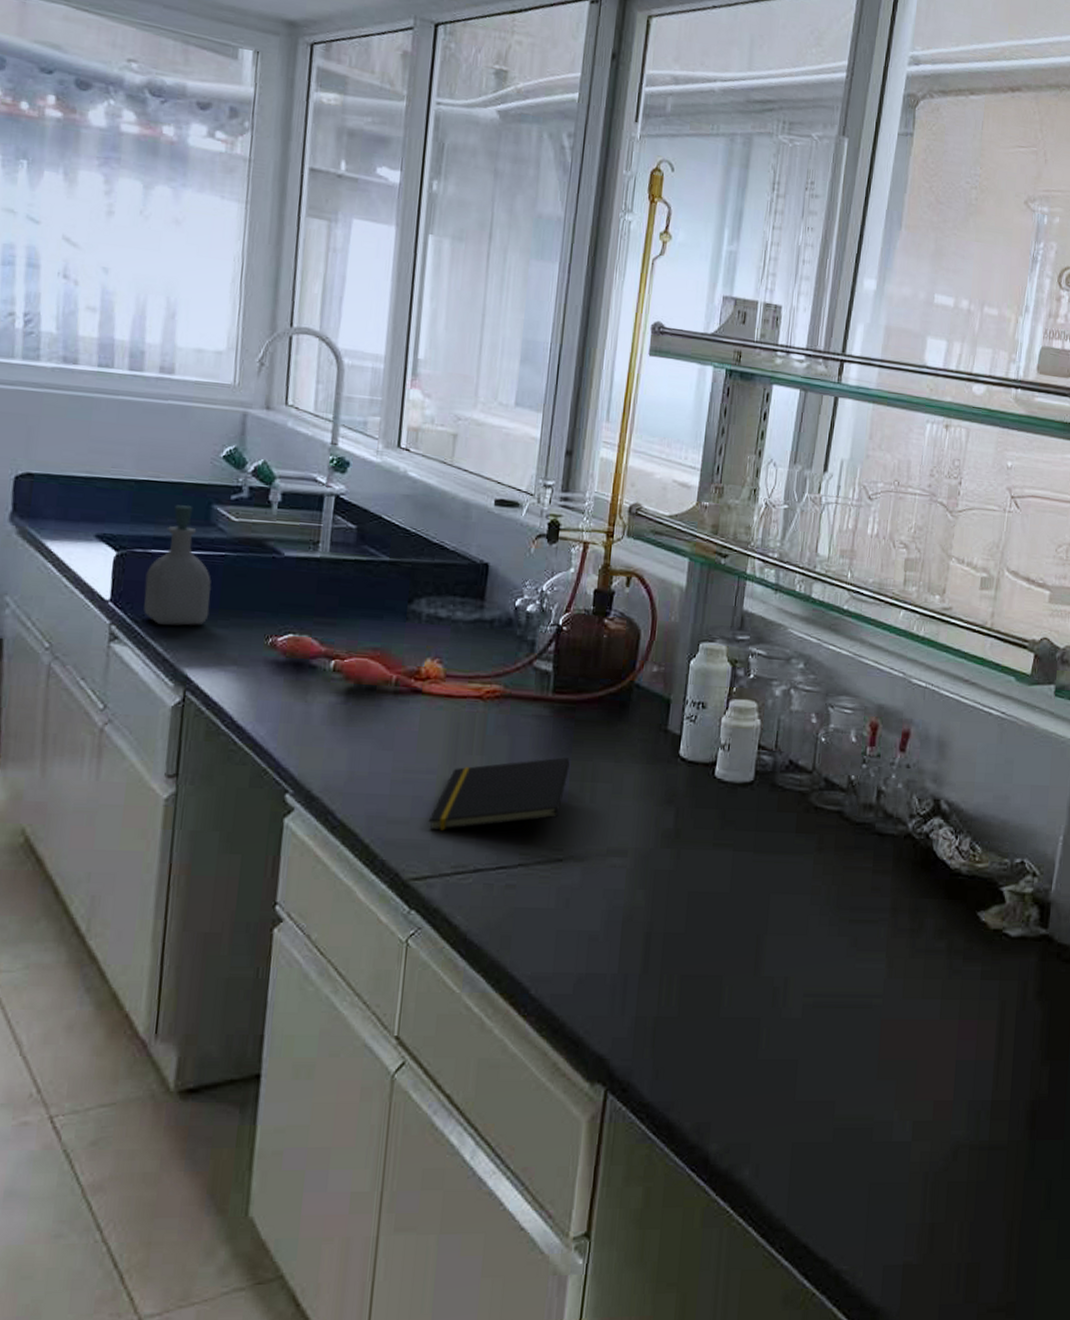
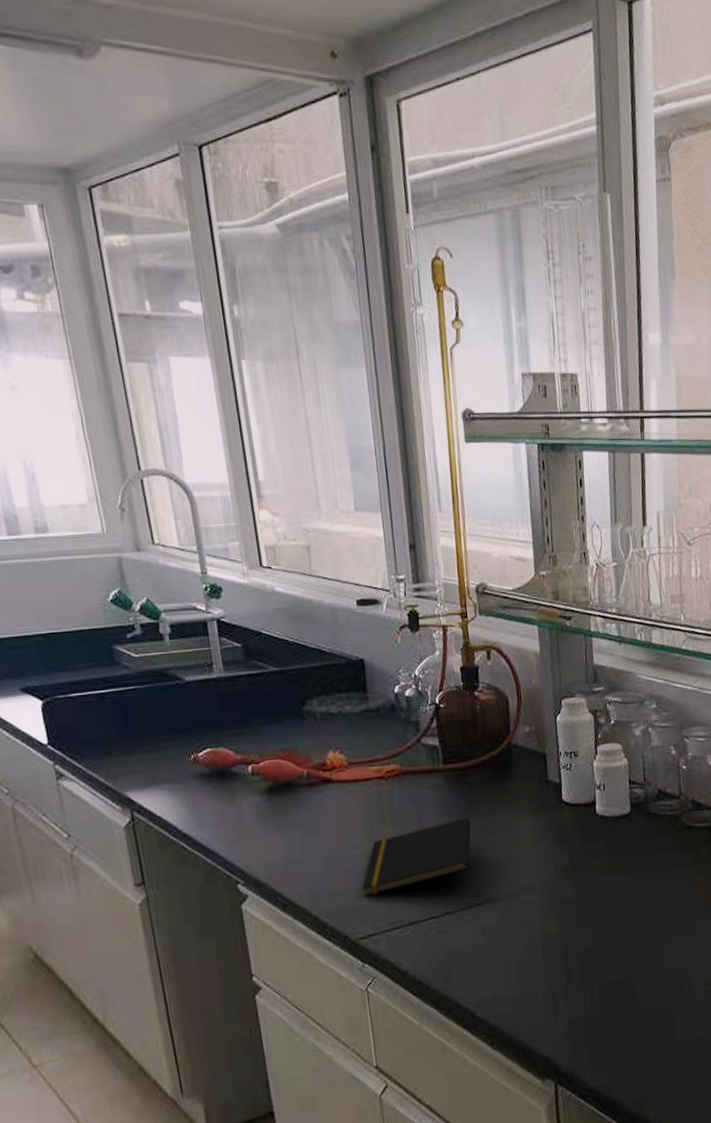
soap bottle: present [144,505,212,626] -> none [72,650,135,759]

